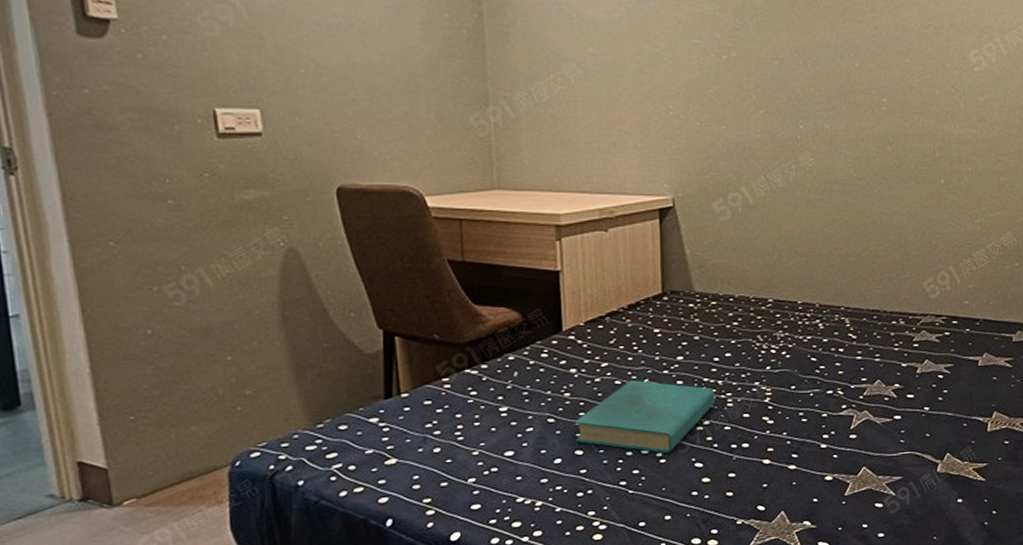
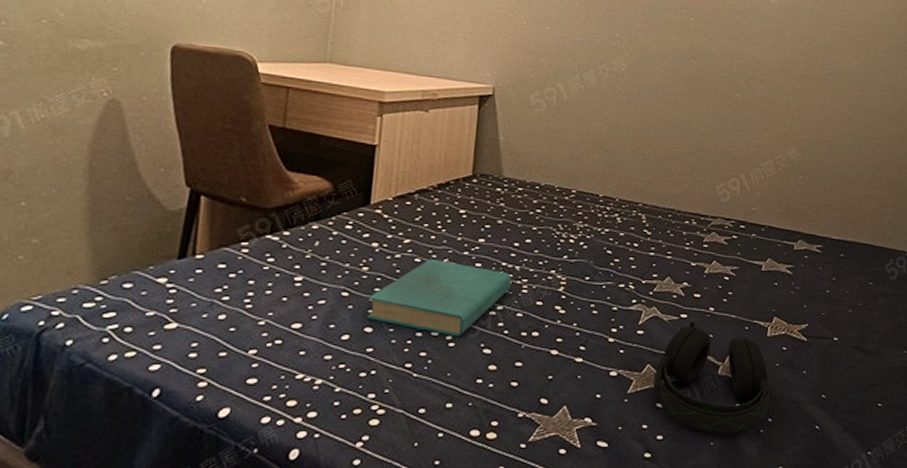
headphones: none [871,422,994,531] -> present [653,321,771,436]

